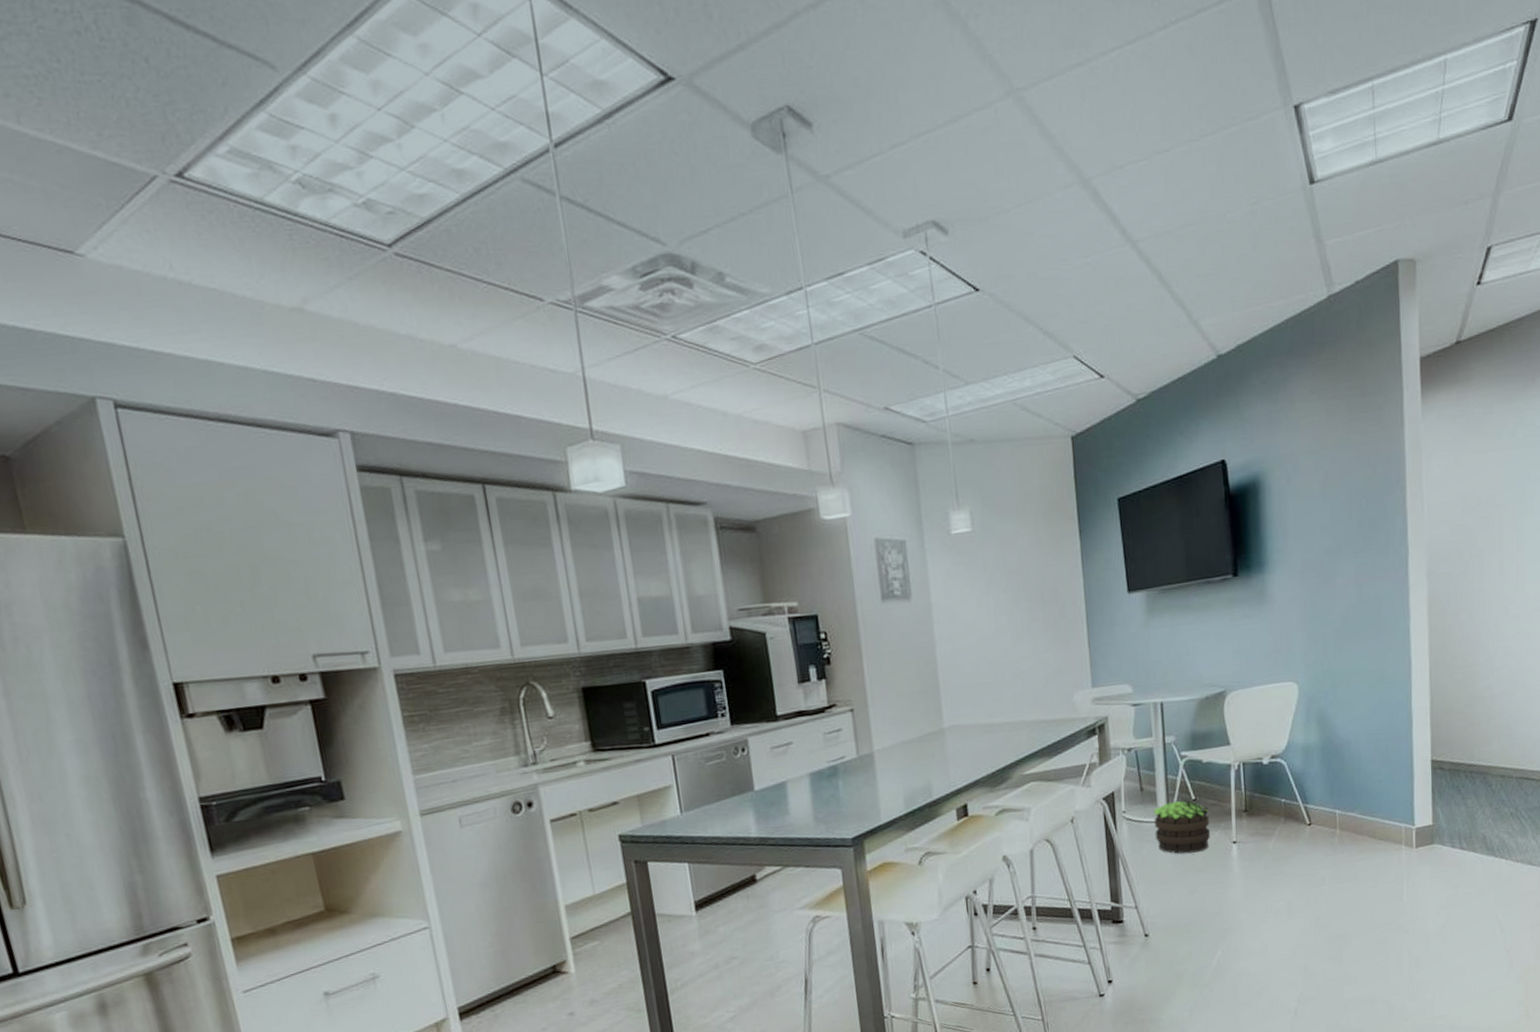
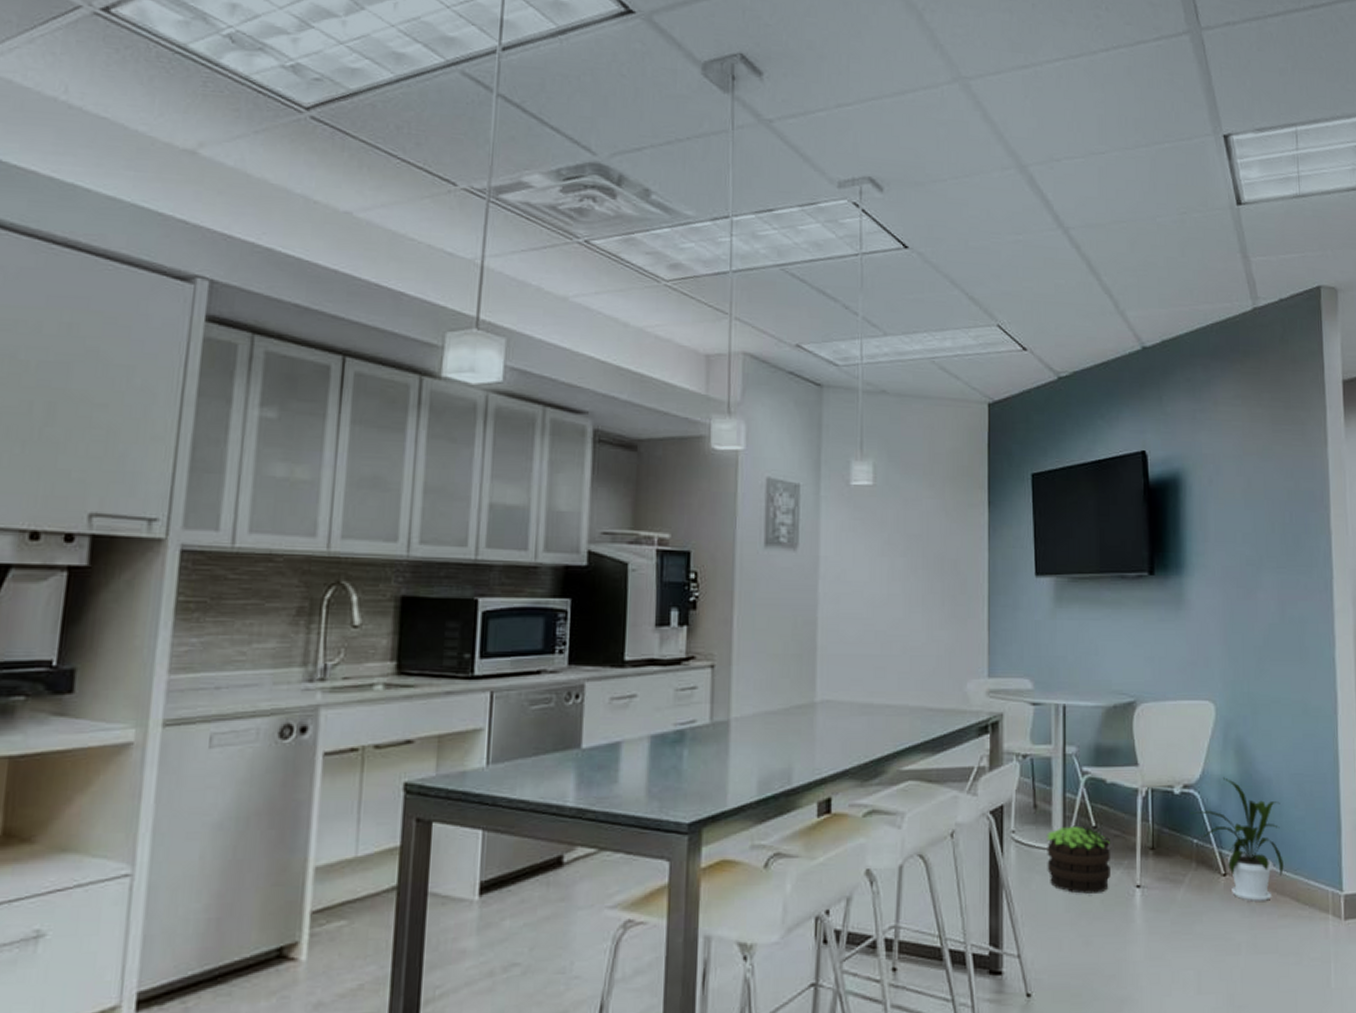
house plant: none [1277,745,1362,843] -> present [1190,777,1284,901]

